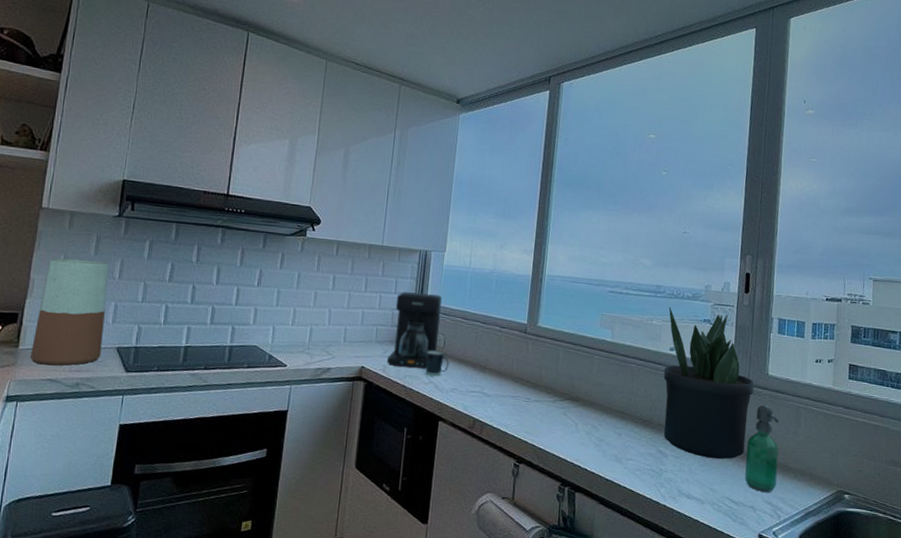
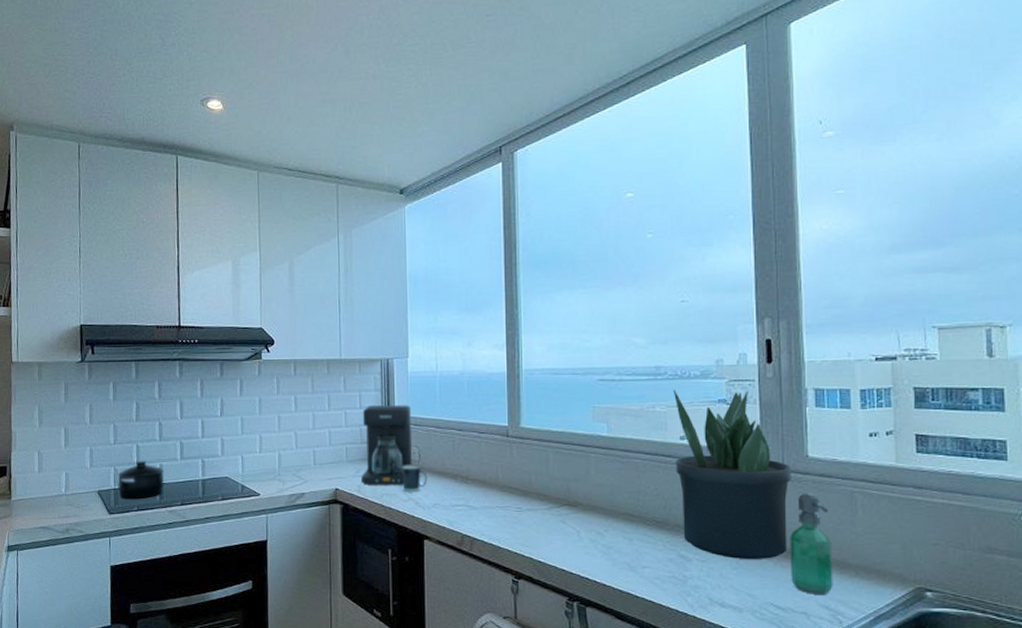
vase: present [31,258,109,366] -> none [22,408,84,514]
saucepan: none [138,321,191,360] -> present [117,460,164,500]

